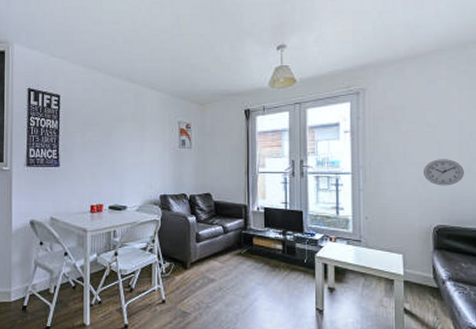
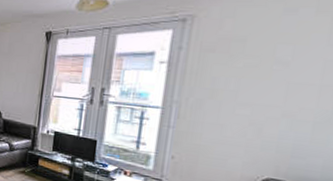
wall clock: present [424,159,464,186] -> none [259,103,320,136]

